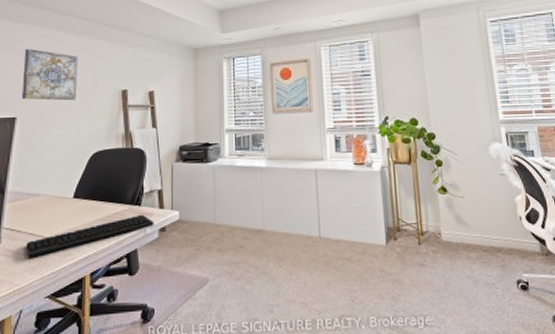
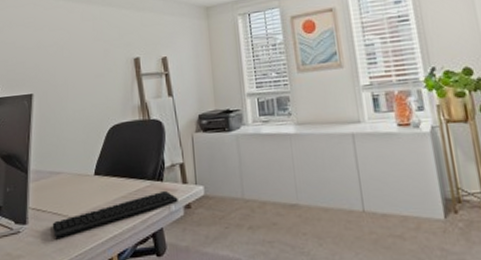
wall art: present [21,48,78,101] -> none [35,21,89,75]

